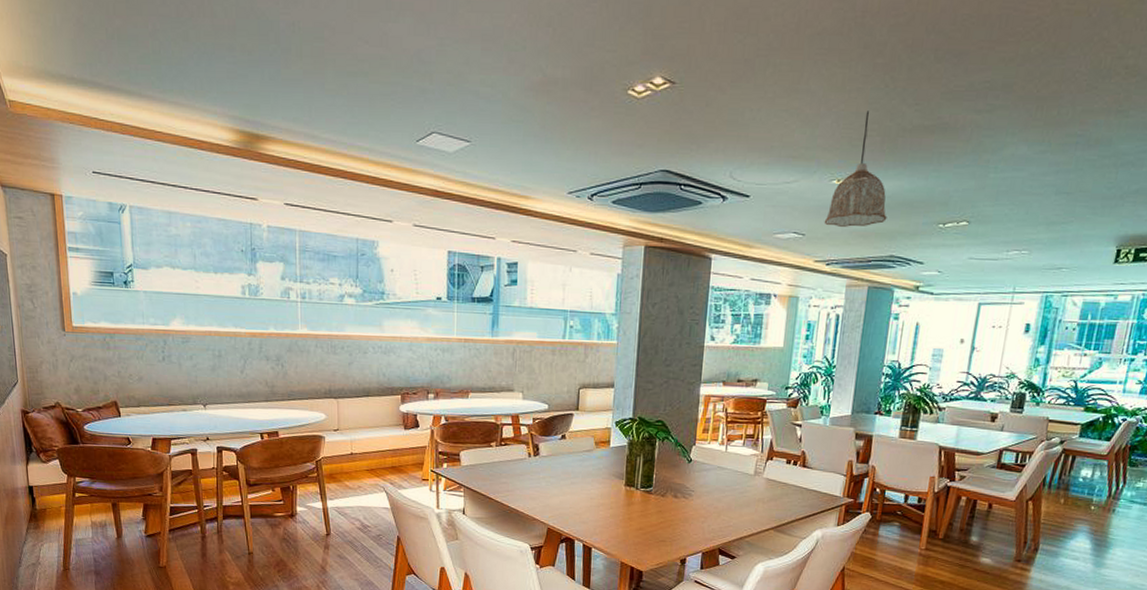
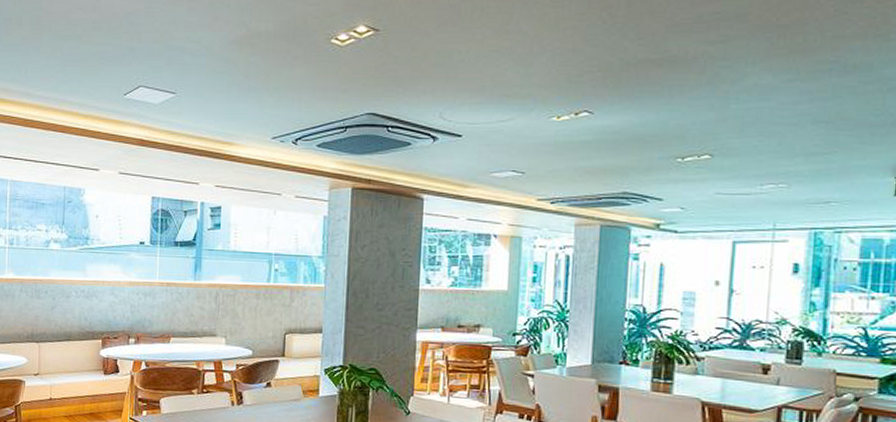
pendant lamp: present [824,111,887,227] -> none [545,47,616,164]

